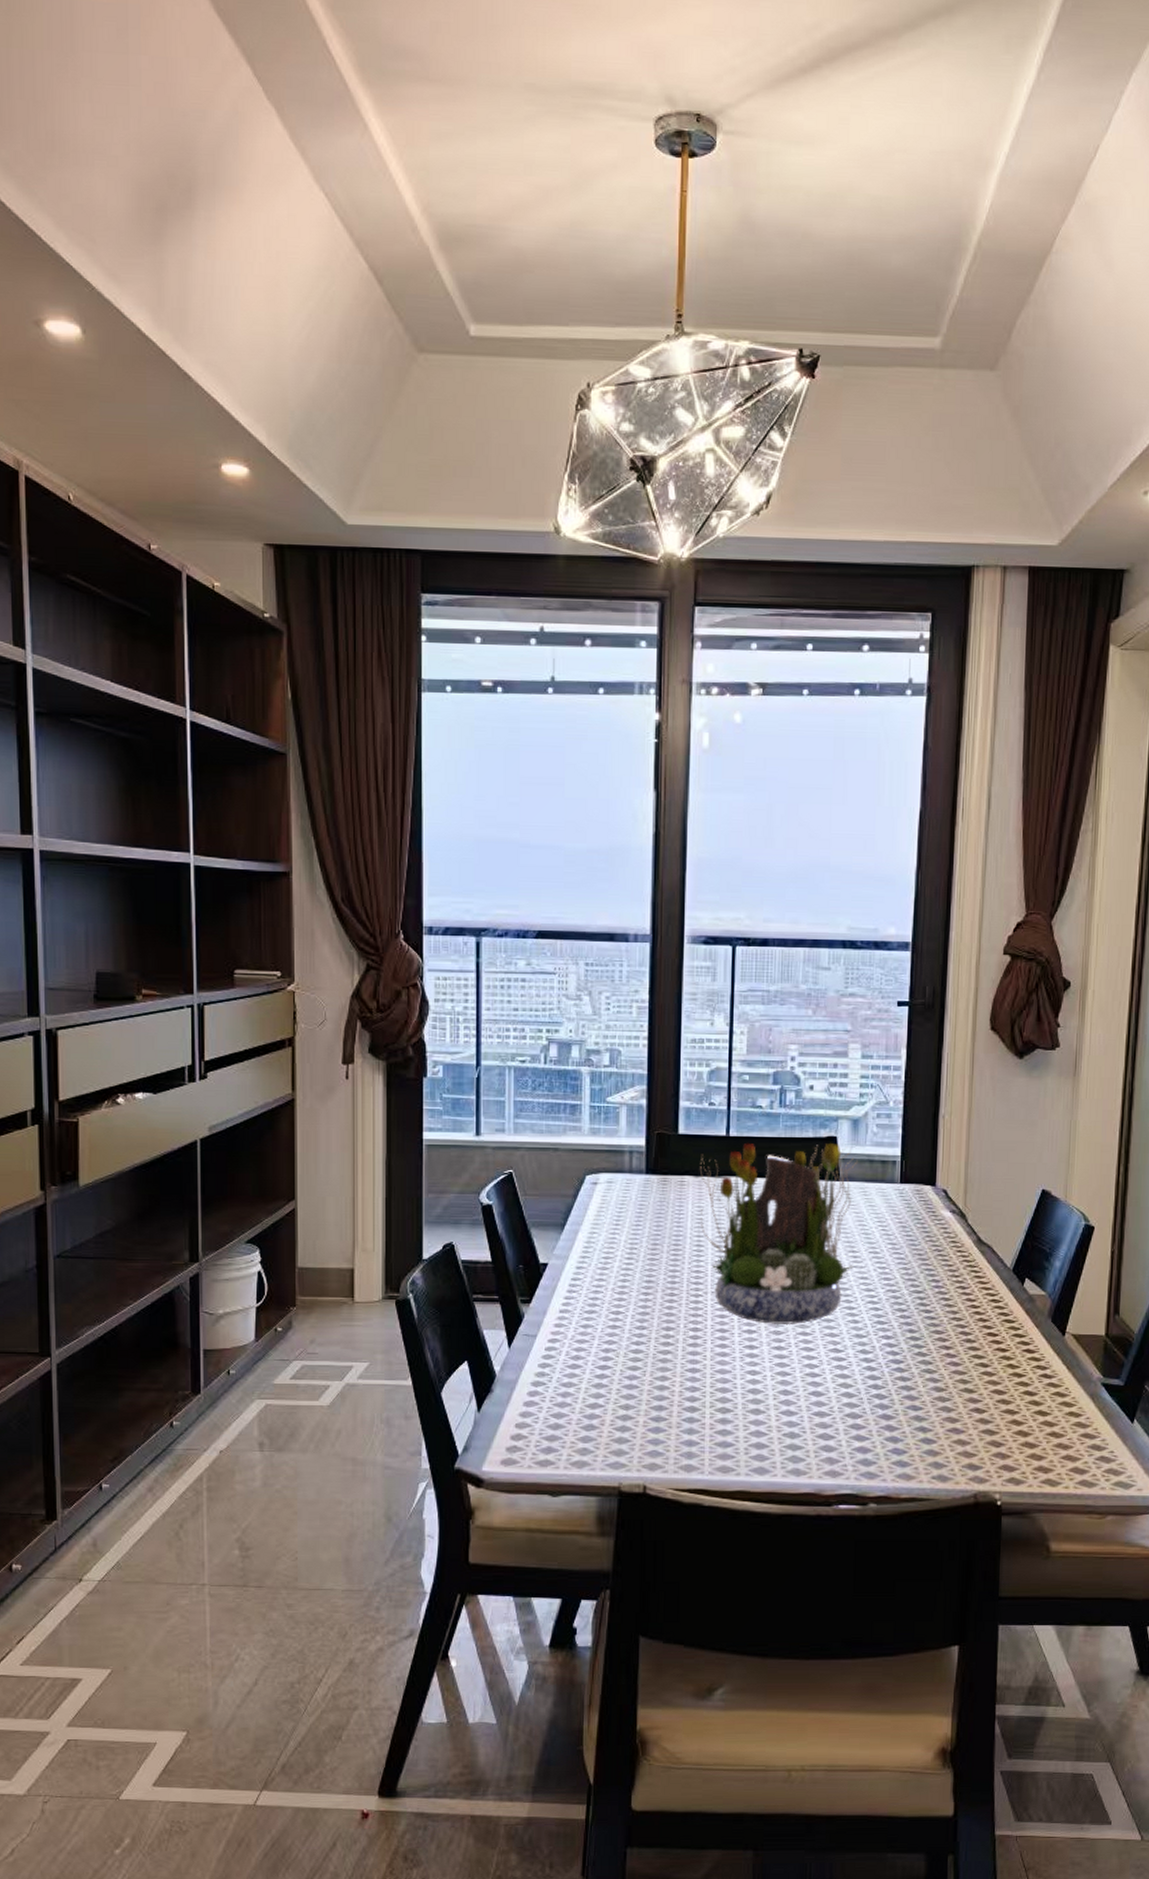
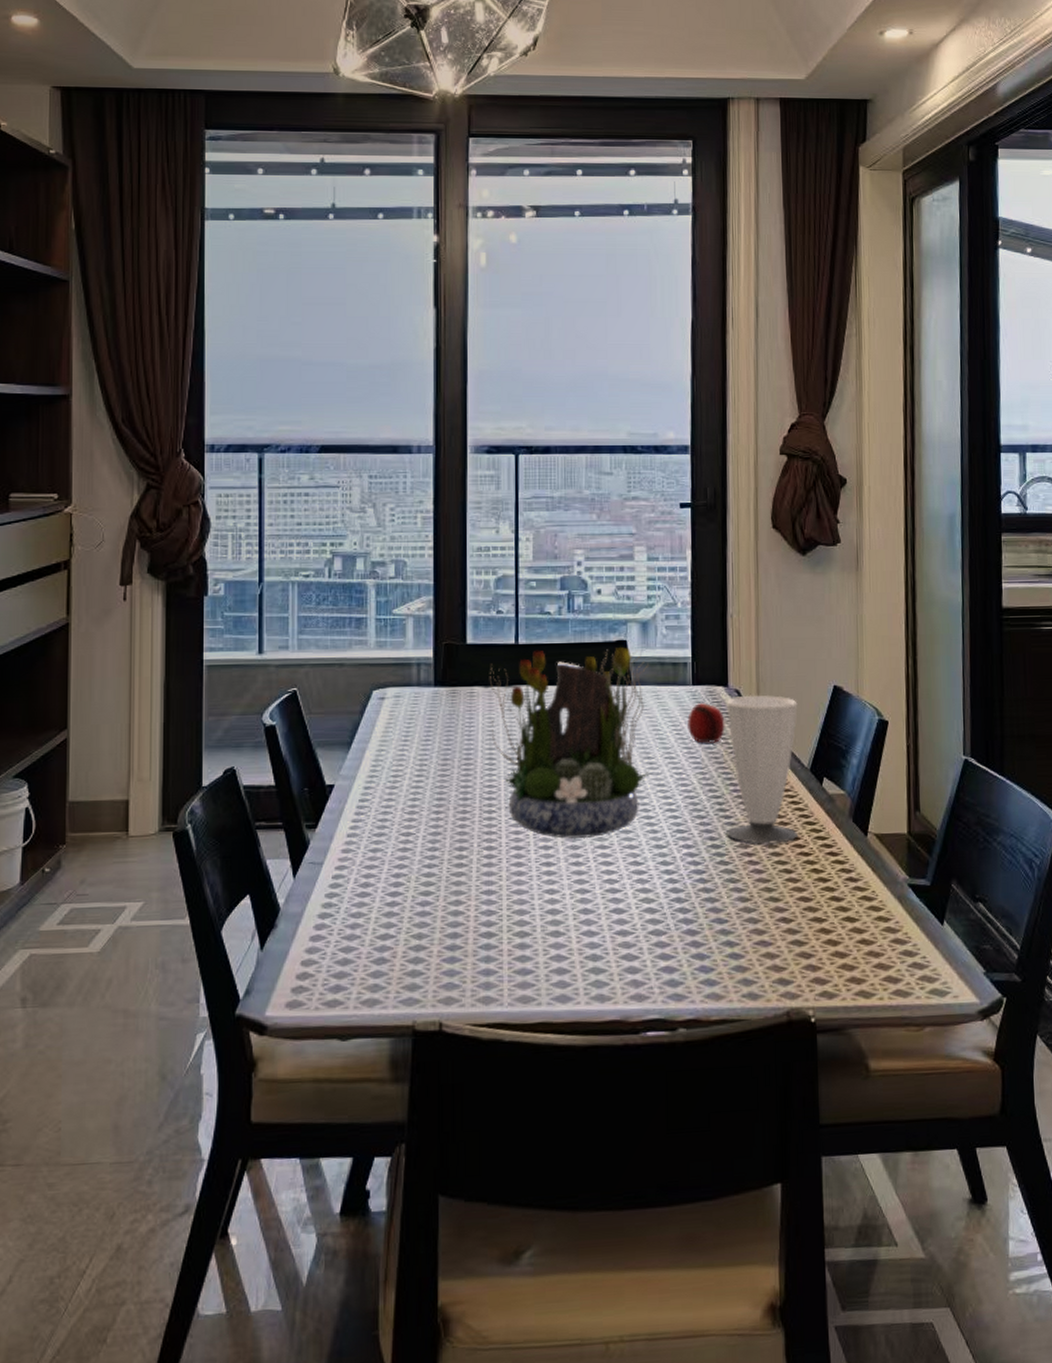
fruit: none [893,1201,931,1240] -> present [687,703,725,743]
cup: none [926,1195,1004,1339] -> present [726,694,798,845]

